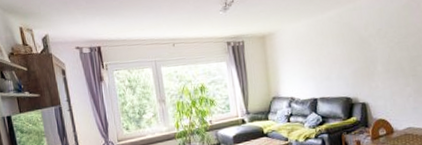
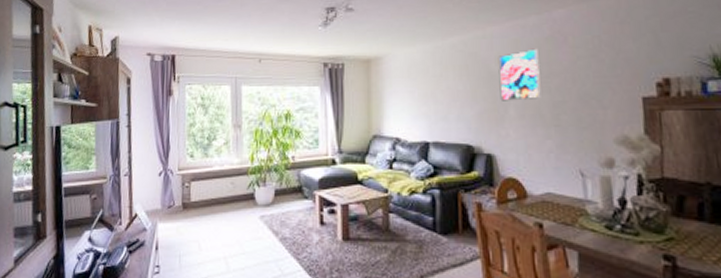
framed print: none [366,15,401,60] -> present [498,48,541,101]

